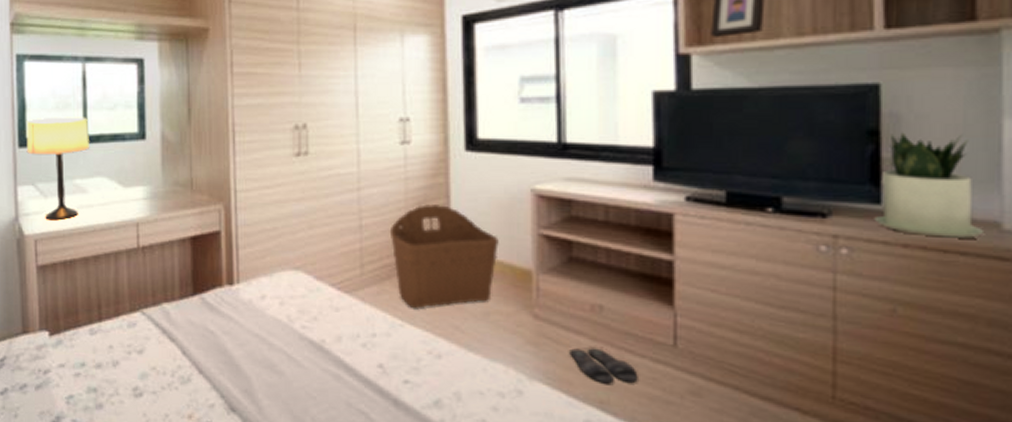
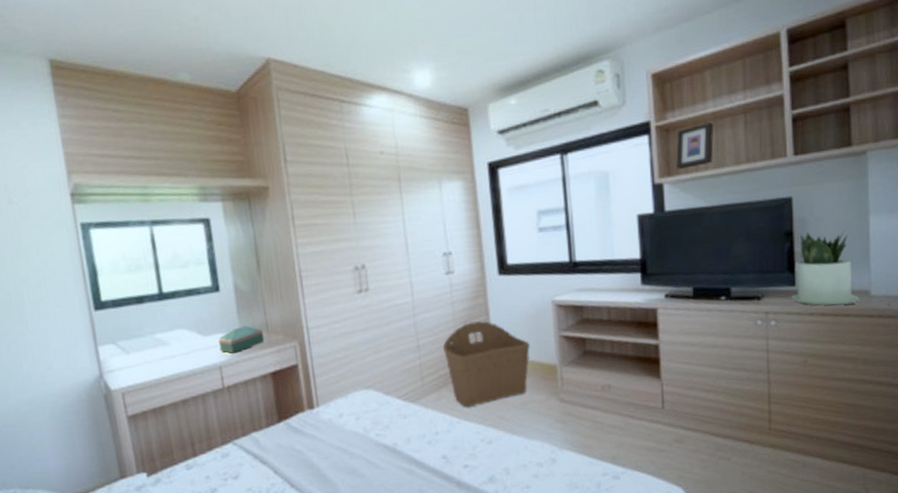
table lamp: present [26,117,90,221] -> none [99,276,167,374]
jewelry box: none [139,180,188,210] -> present [218,325,265,354]
slippers: present [569,348,638,384] -> none [588,418,639,444]

